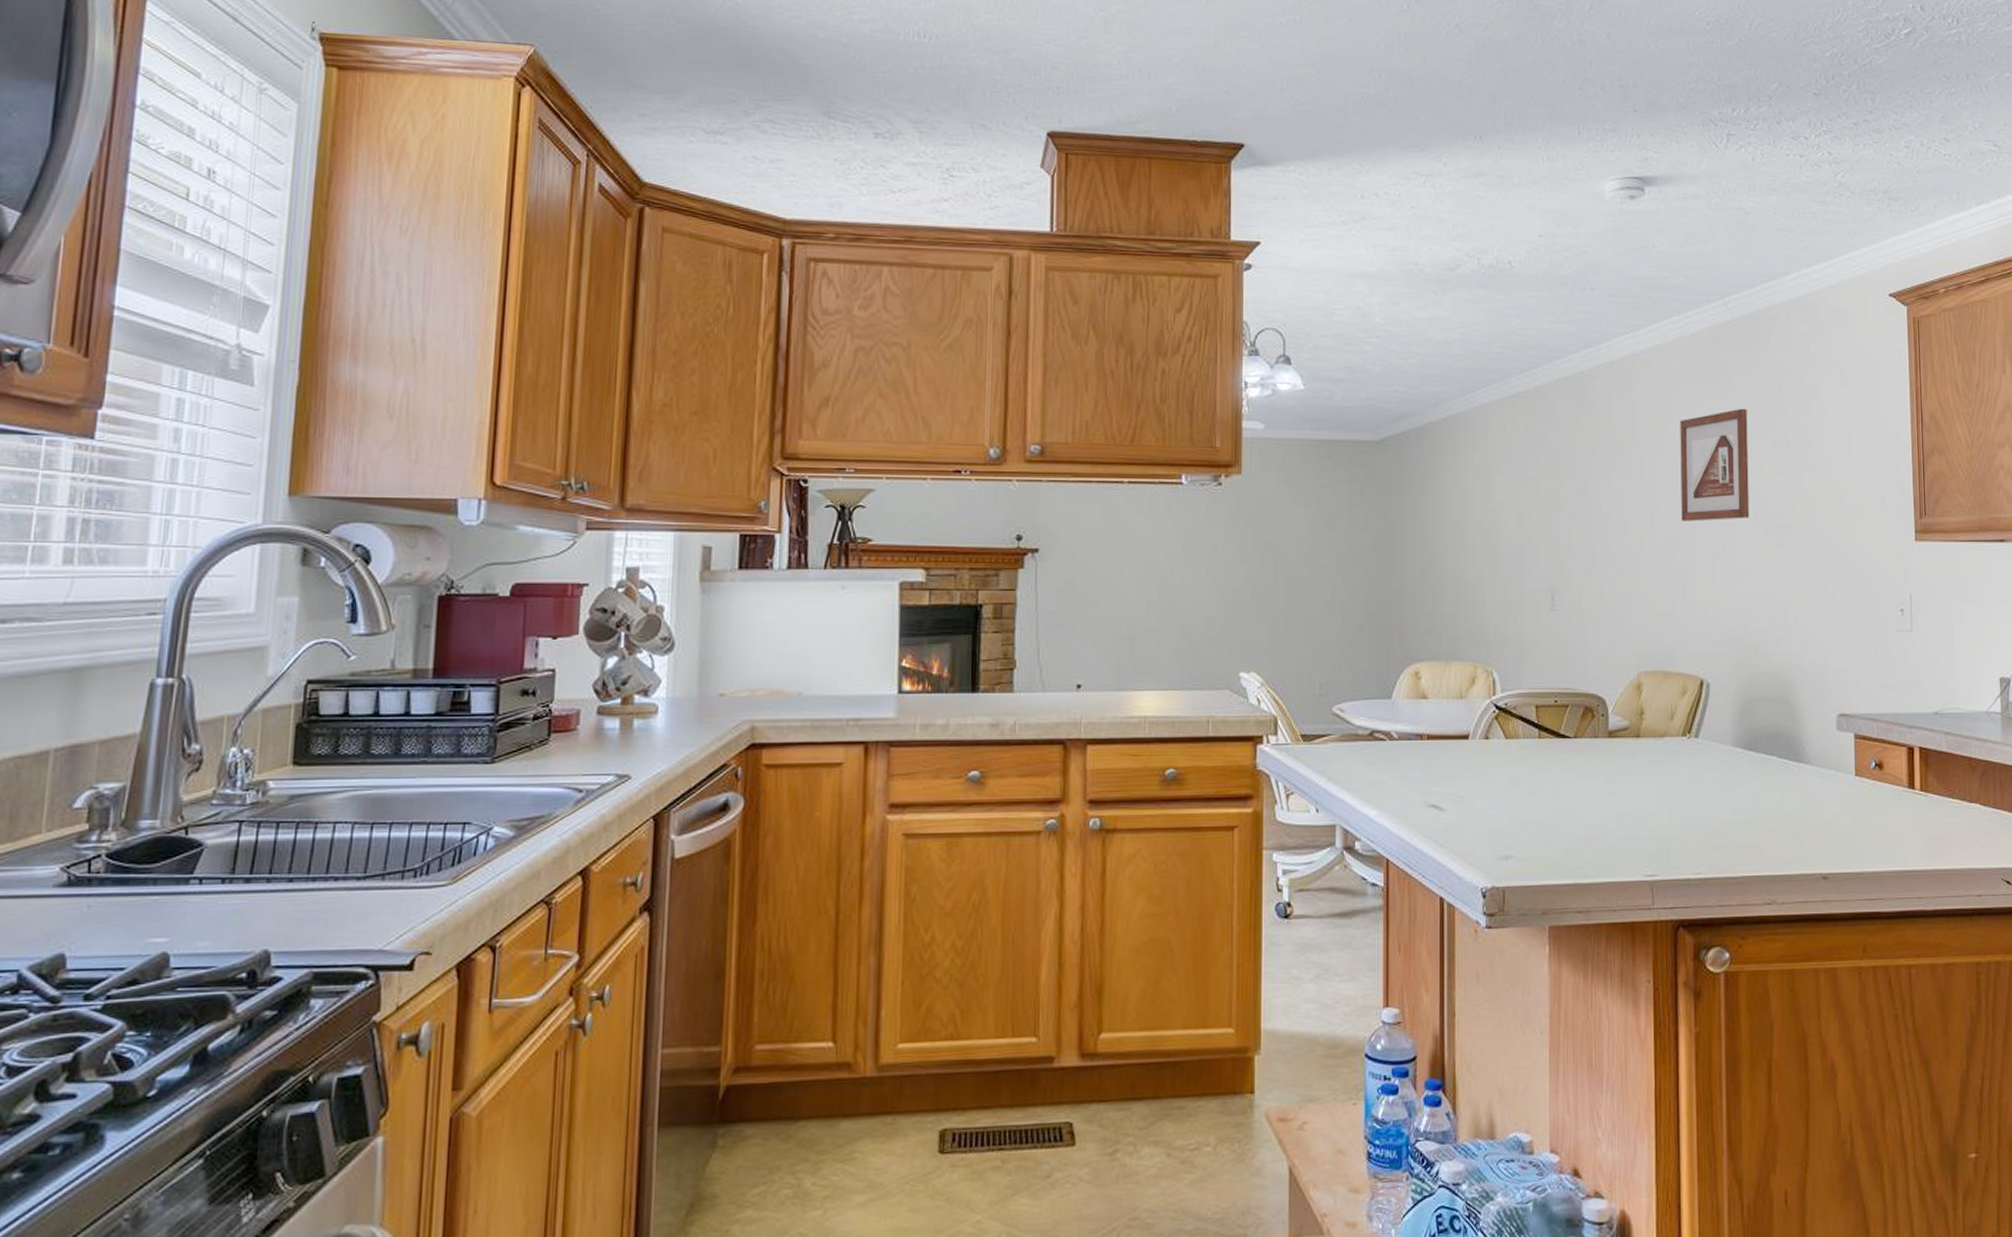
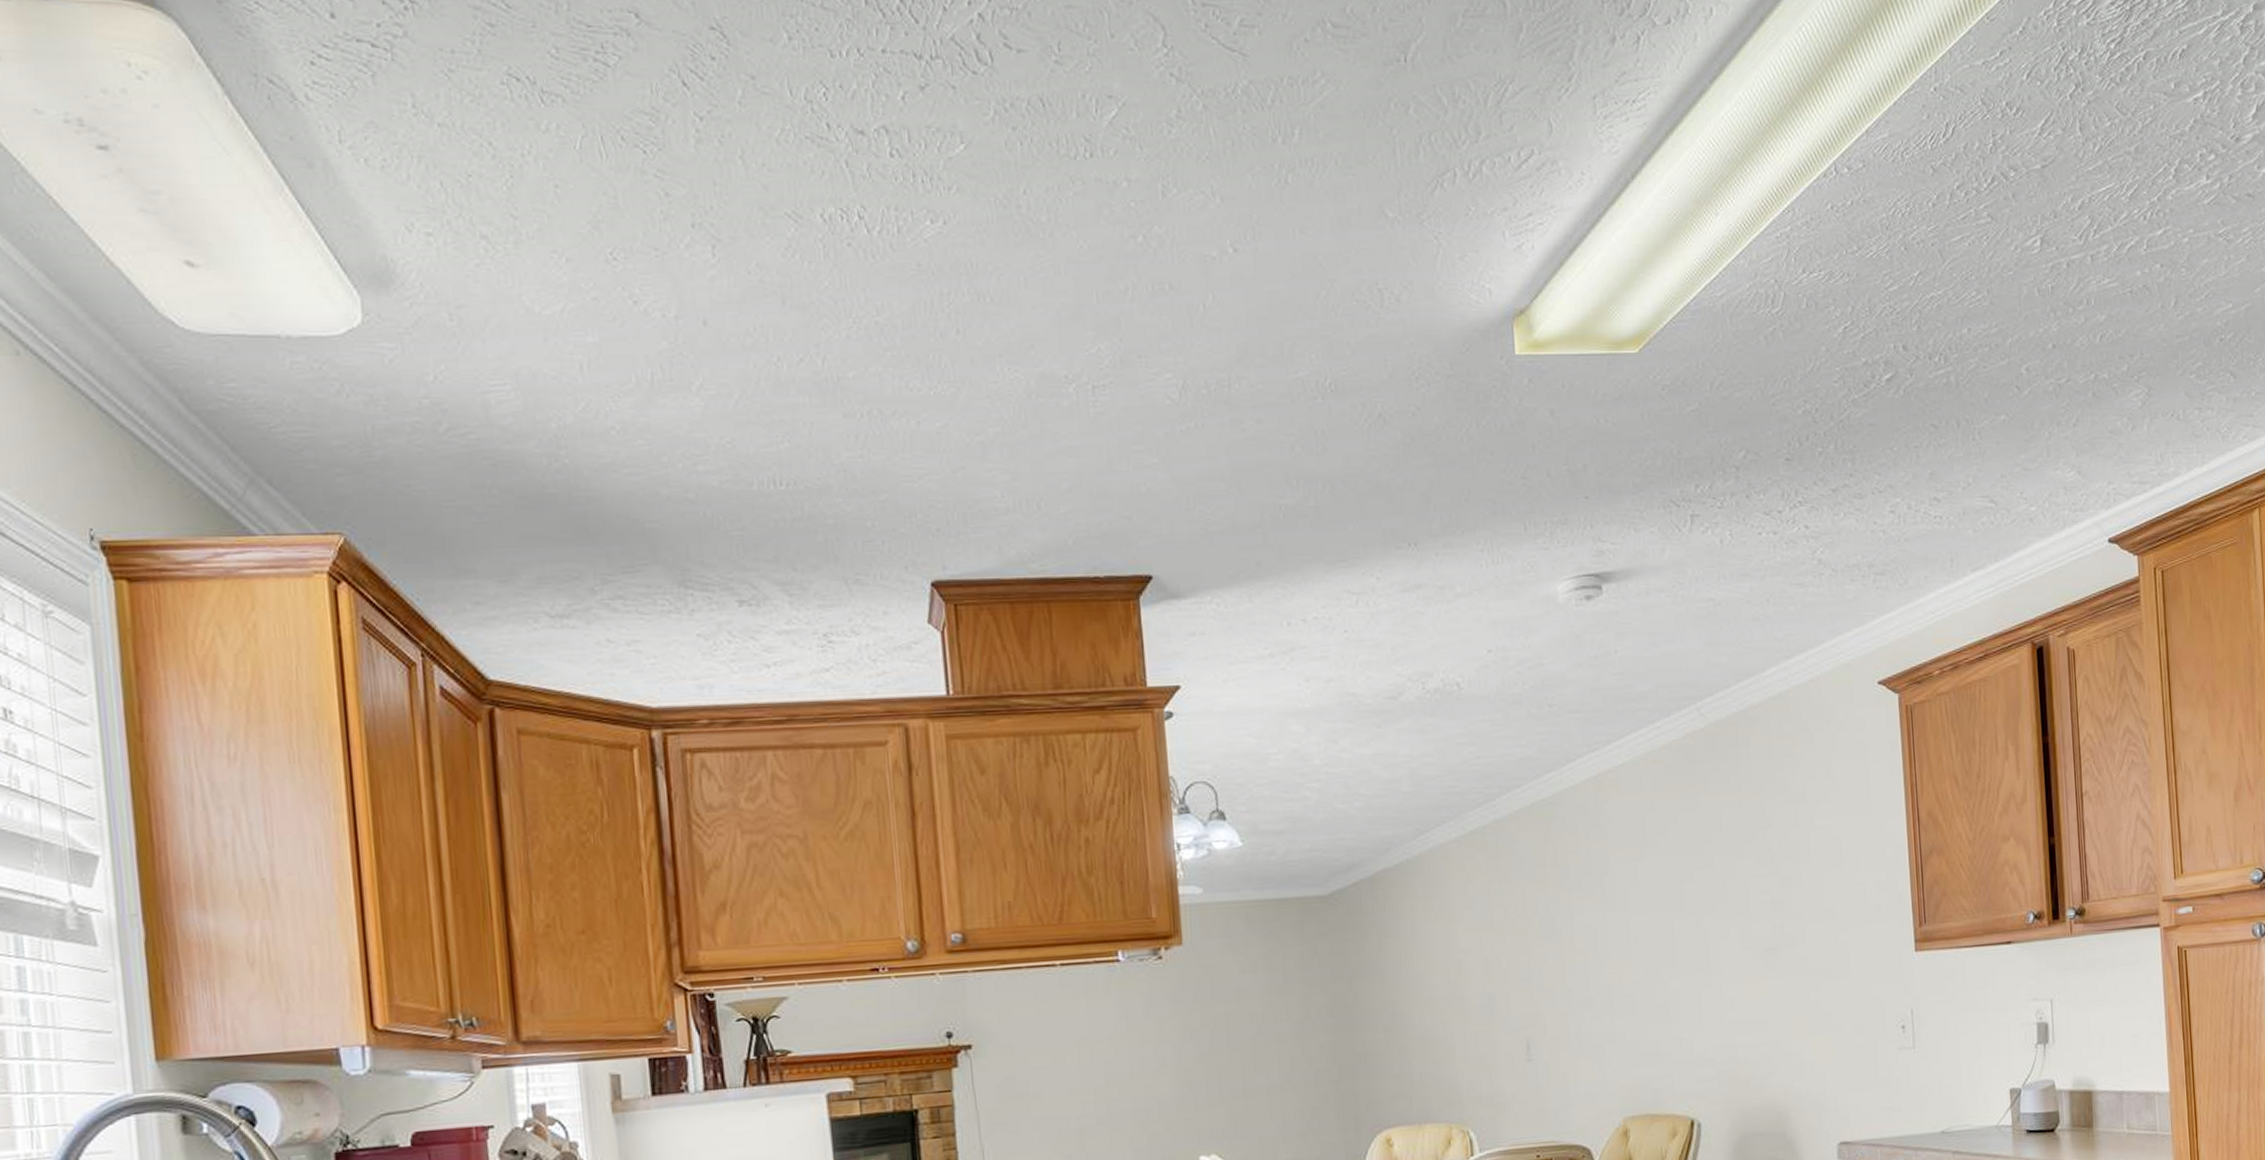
picture frame: present [1680,408,1750,521] -> none [1654,823,1736,953]

